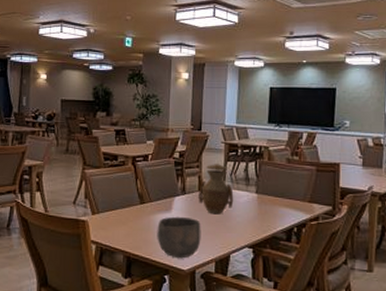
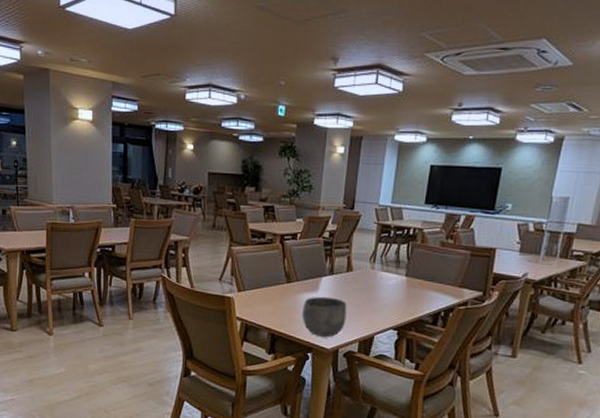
vase: present [199,164,234,215] -> none [346,245,383,296]

